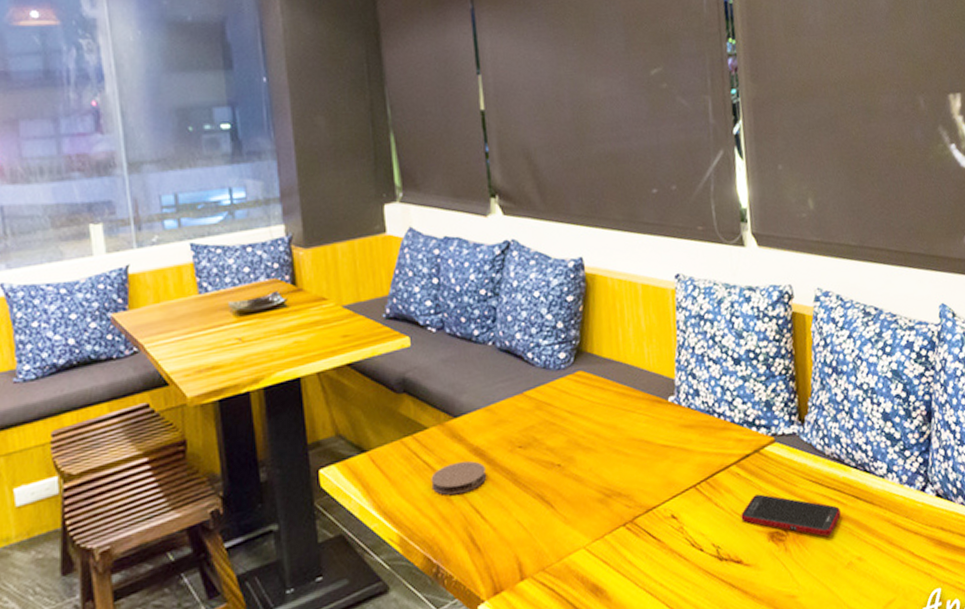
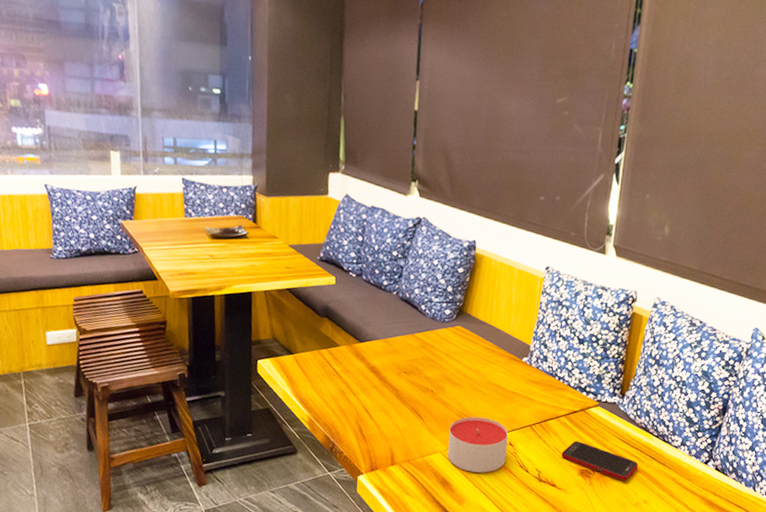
coaster: present [431,461,487,496] -> none [336,375,378,397]
candle: none [590,487,671,568] -> present [447,417,508,473]

